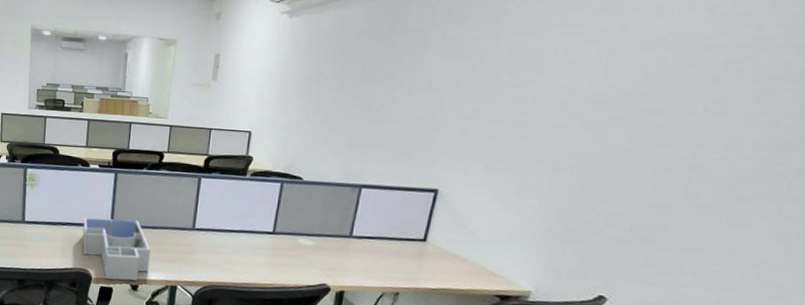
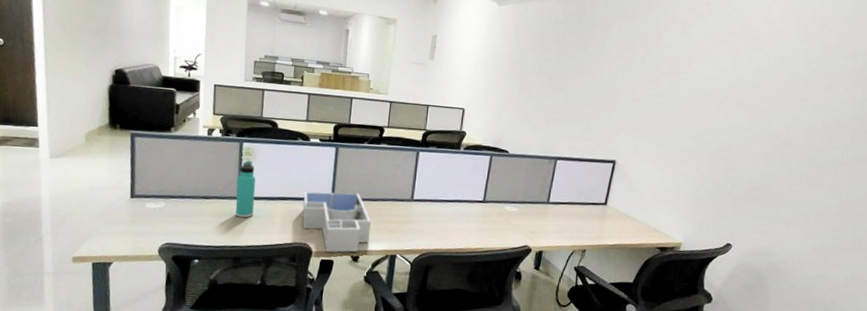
thermos bottle: none [20,186,39,242] -> present [235,160,256,218]

